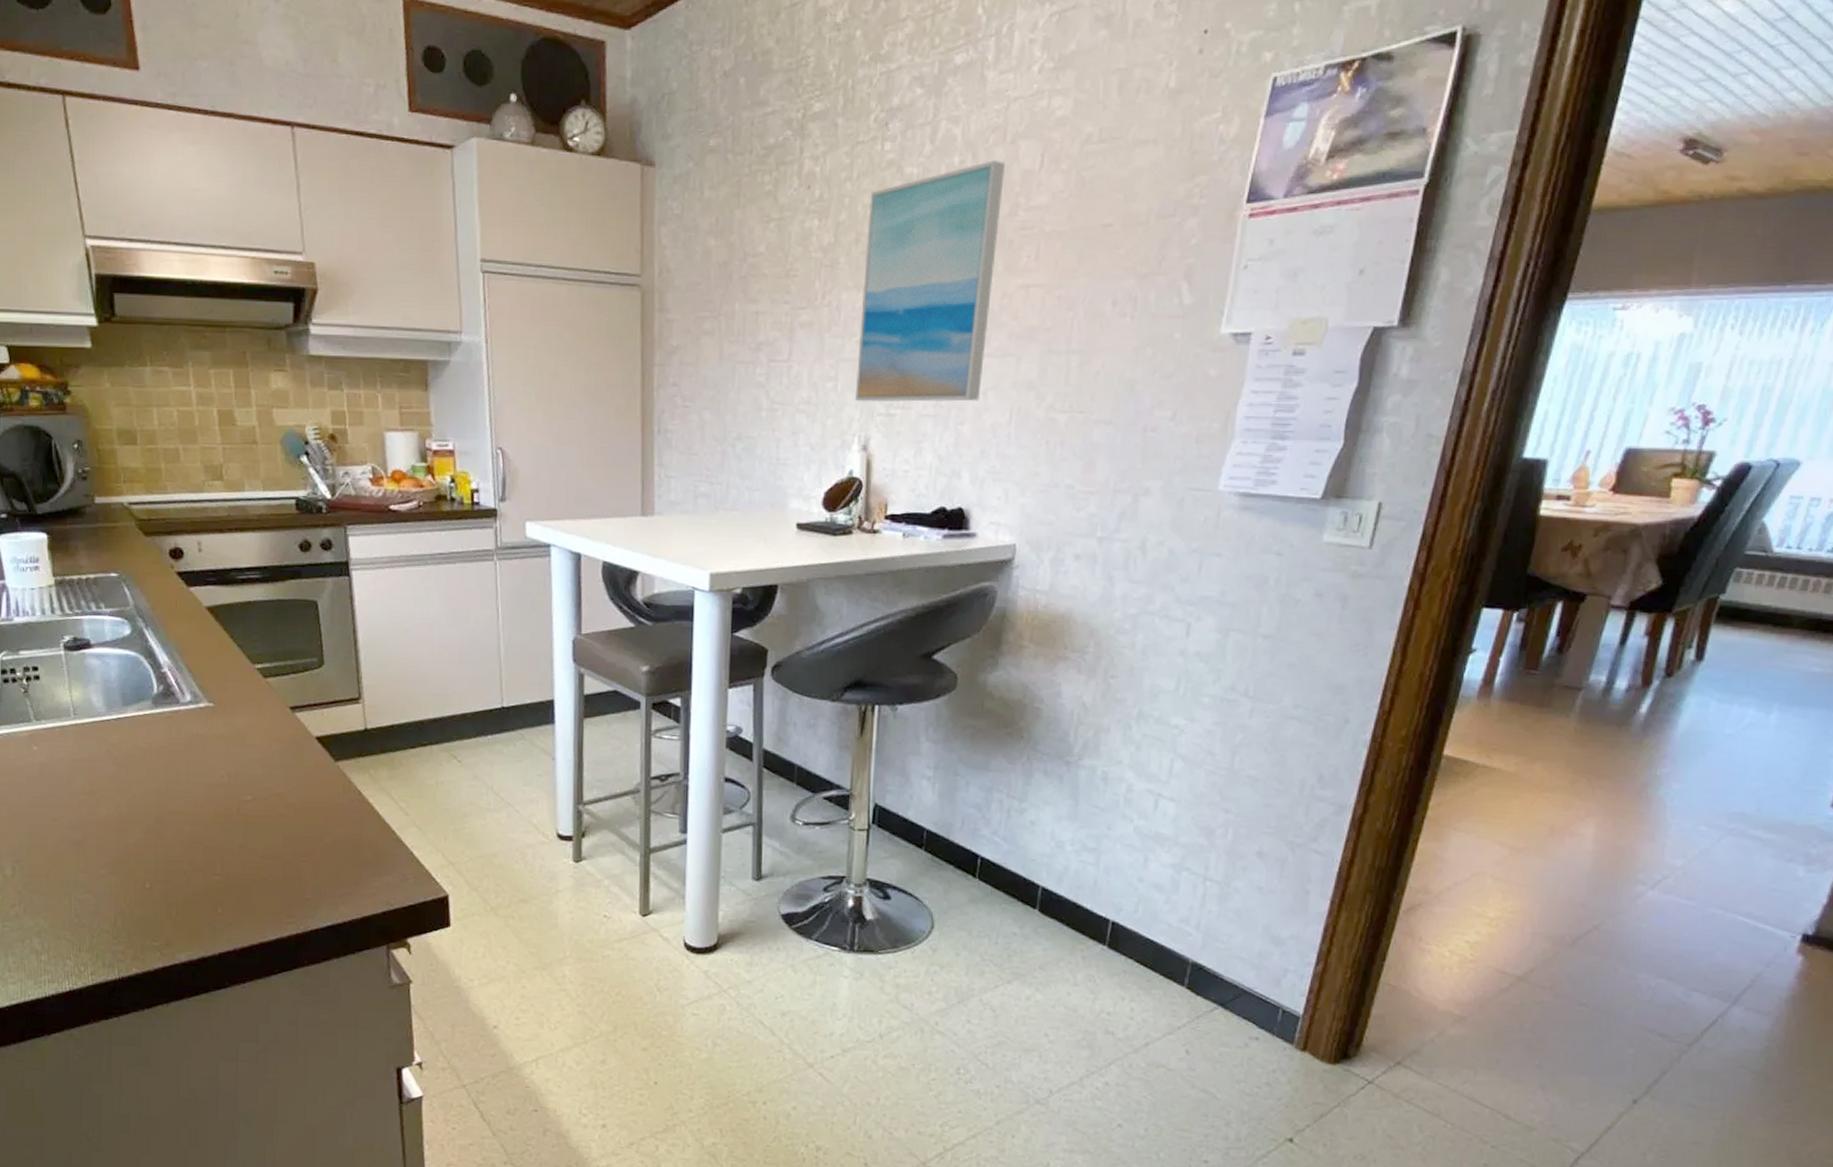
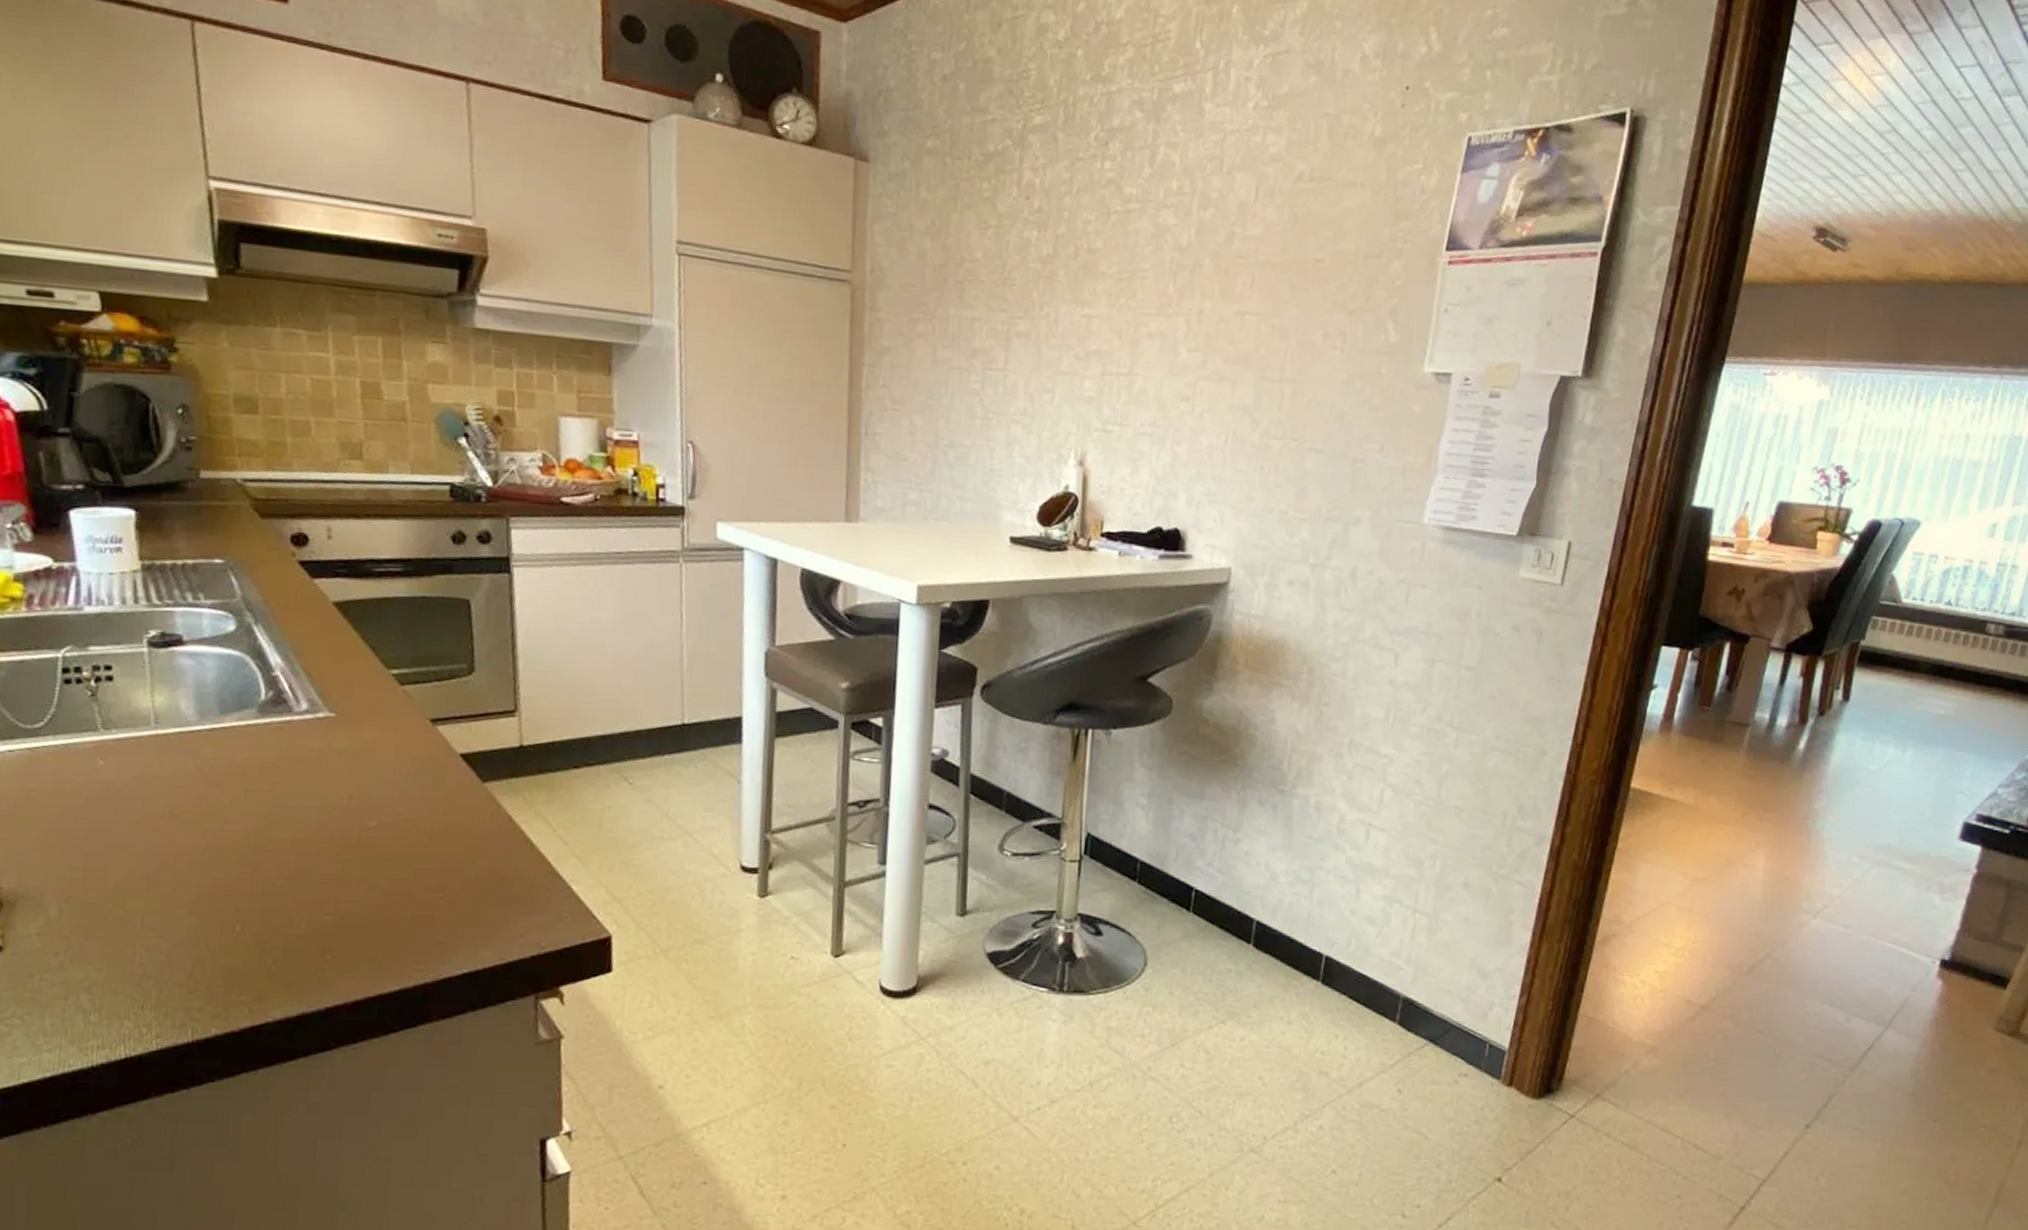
wall art: present [854,161,1006,403] -> none [1071,188,1222,423]

